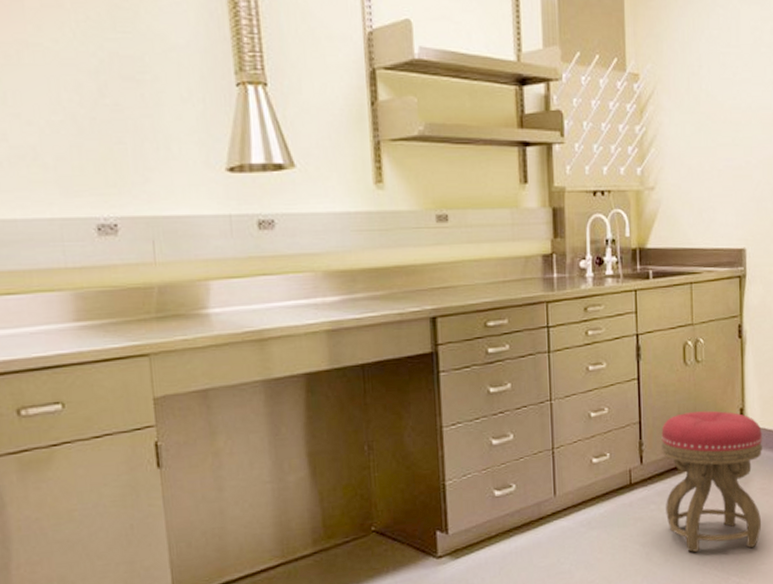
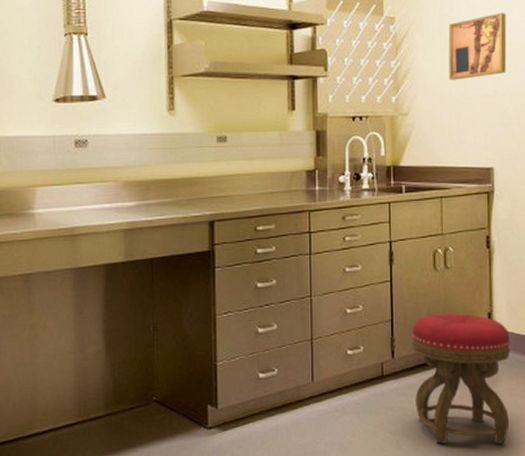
wall art: none [697,72,759,149] -> present [448,13,507,80]

